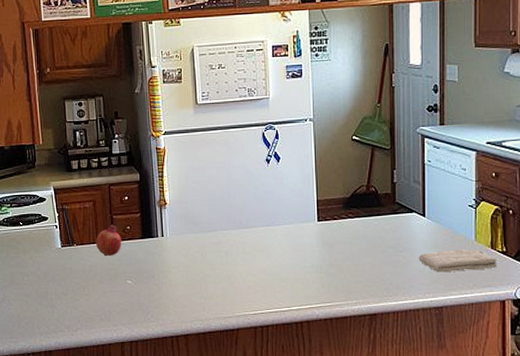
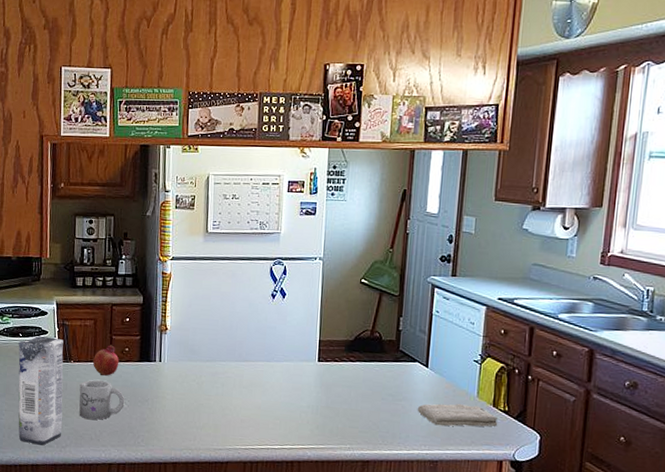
juice carton: none [19,223,72,331] -> present [18,336,63,446]
mug: none [85,261,131,300] -> present [79,380,125,420]

